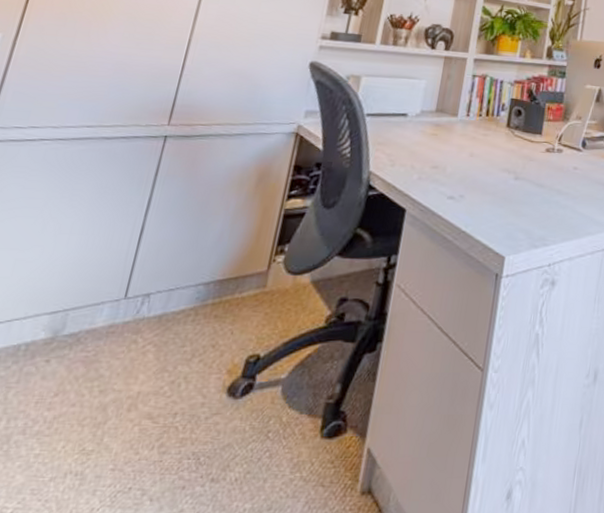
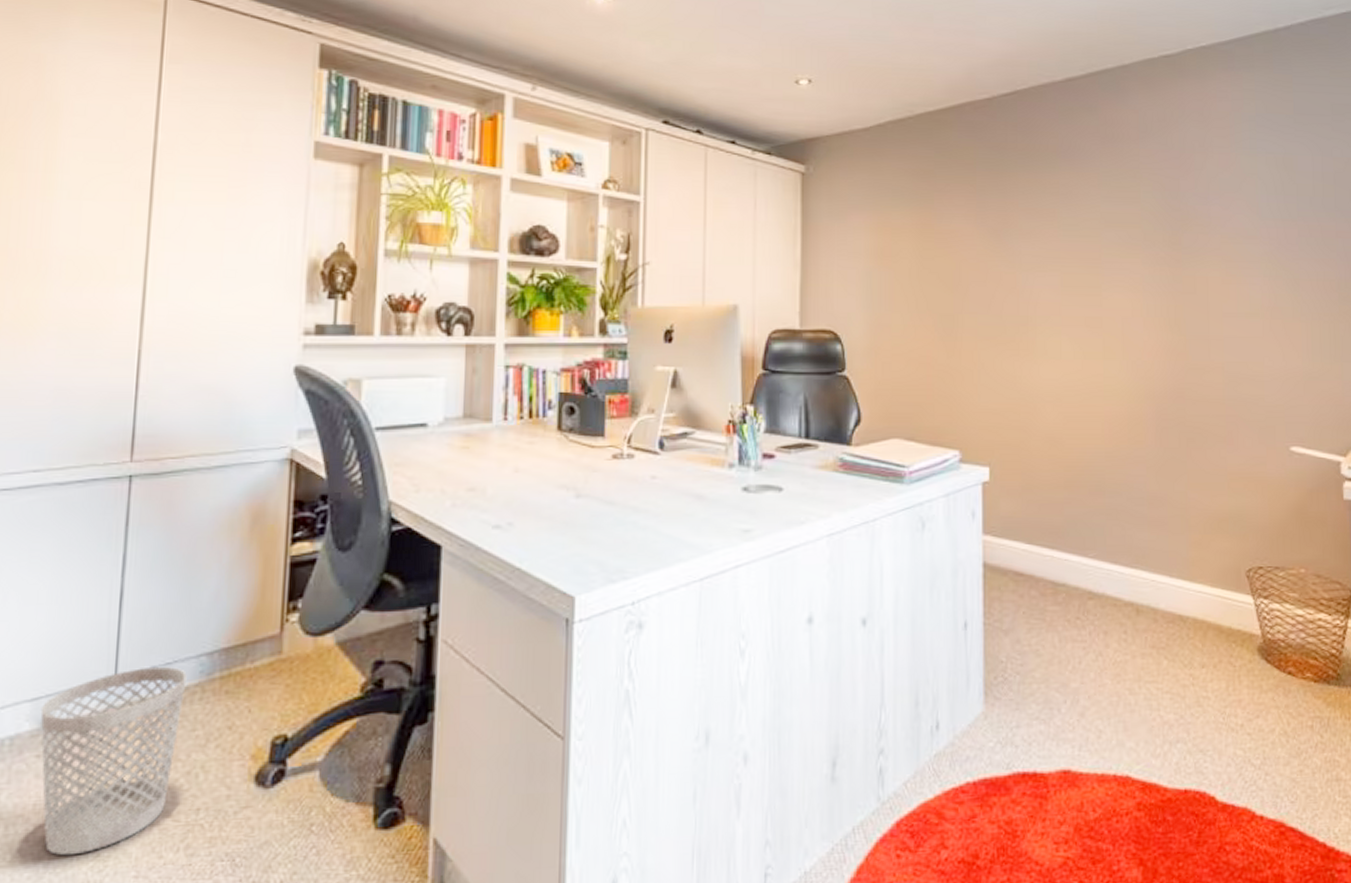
wastebasket: none [39,291,185,448] -> present [40,666,187,856]

